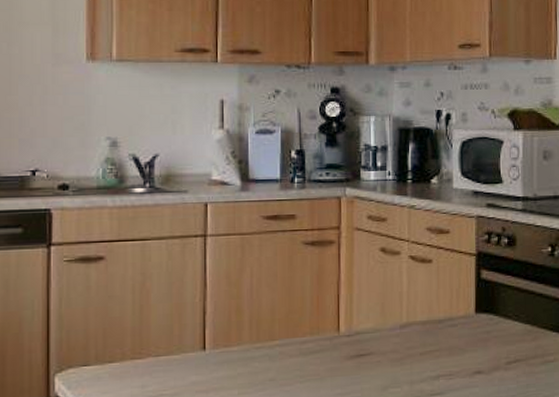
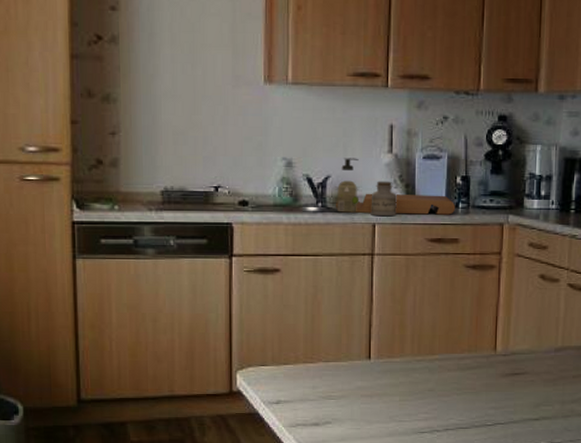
soap dispenser: none [164,135,190,193] -> present [335,158,360,213]
cutting board: none [165,170,292,193] -> present [336,193,456,215]
jar: none [202,157,230,195] -> present [371,181,397,217]

